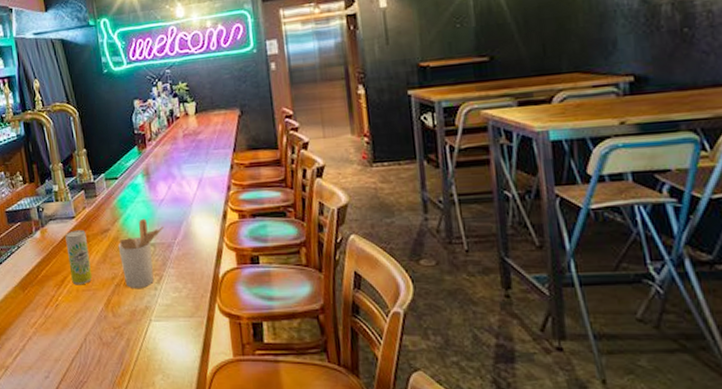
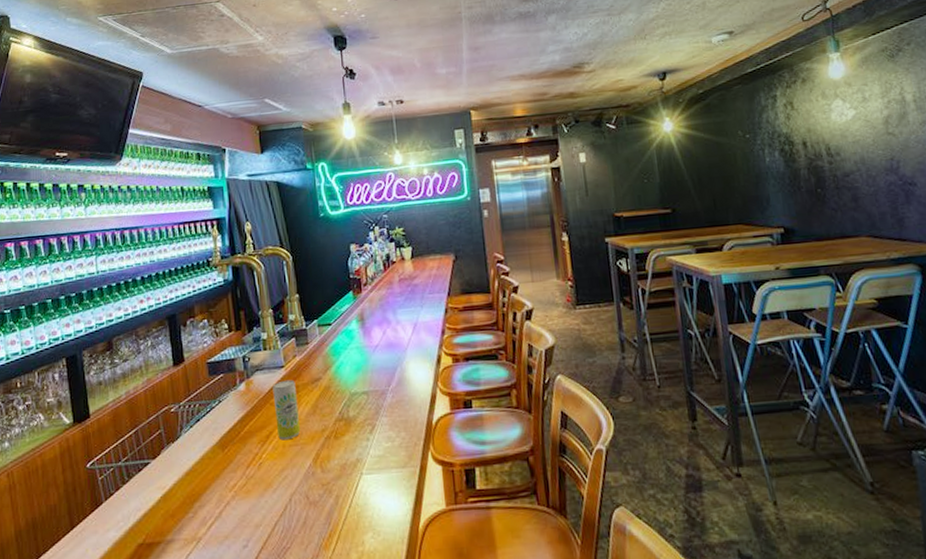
utensil holder: present [118,218,164,288] -> none [329,365,377,440]

